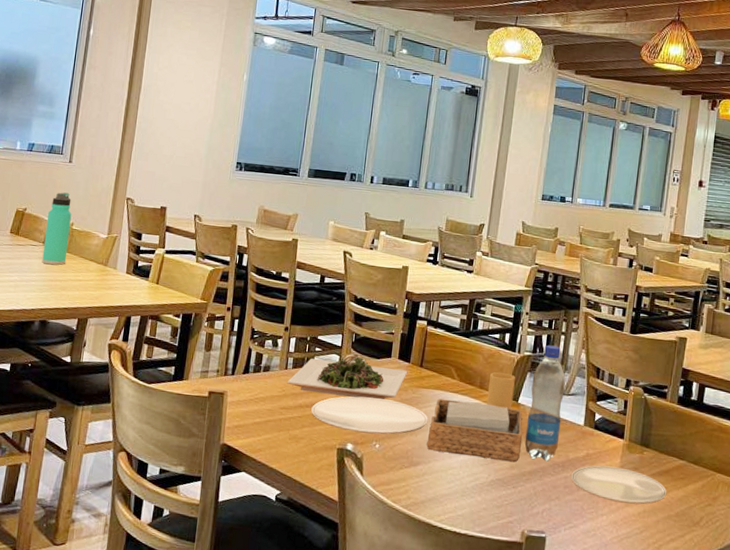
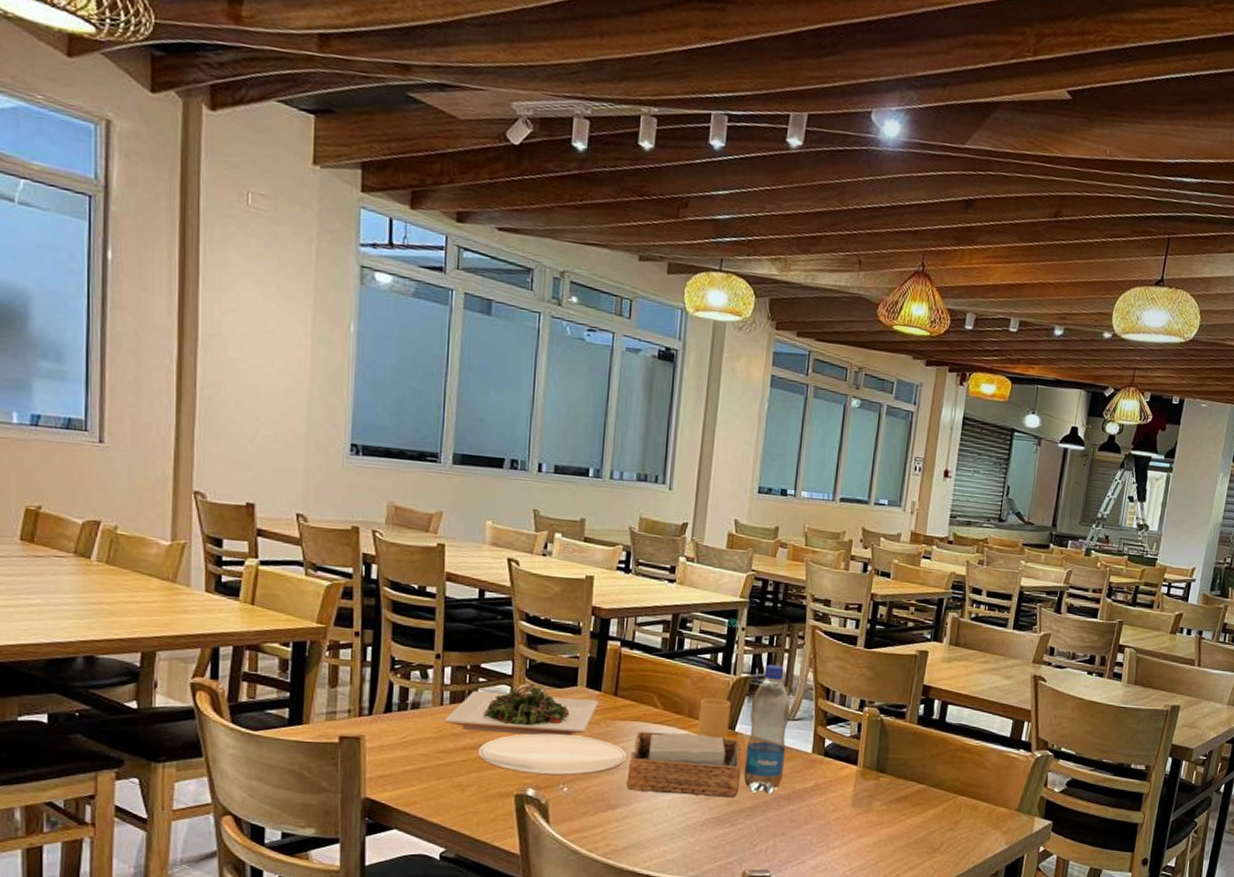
thermos bottle: present [41,192,72,265] -> none [75,483,113,583]
plate: present [571,465,667,505] -> none [797,795,905,834]

